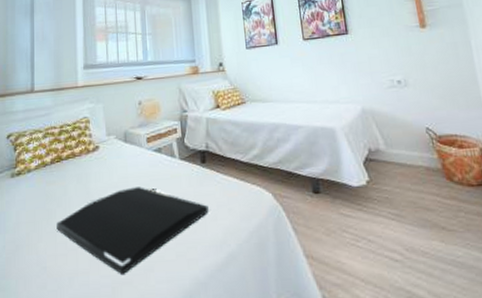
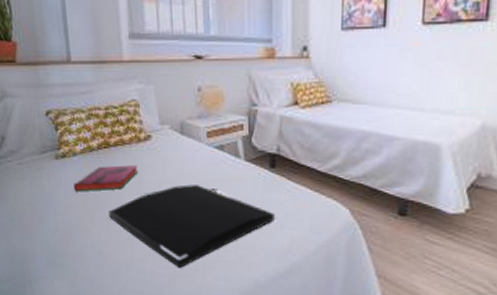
hardback book: none [26,174,87,207] -> present [74,164,139,192]

